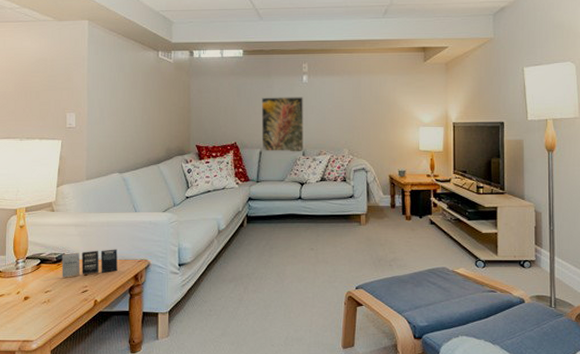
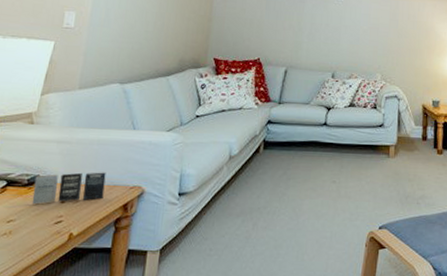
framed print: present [261,97,304,152] -> none [287,12,337,74]

